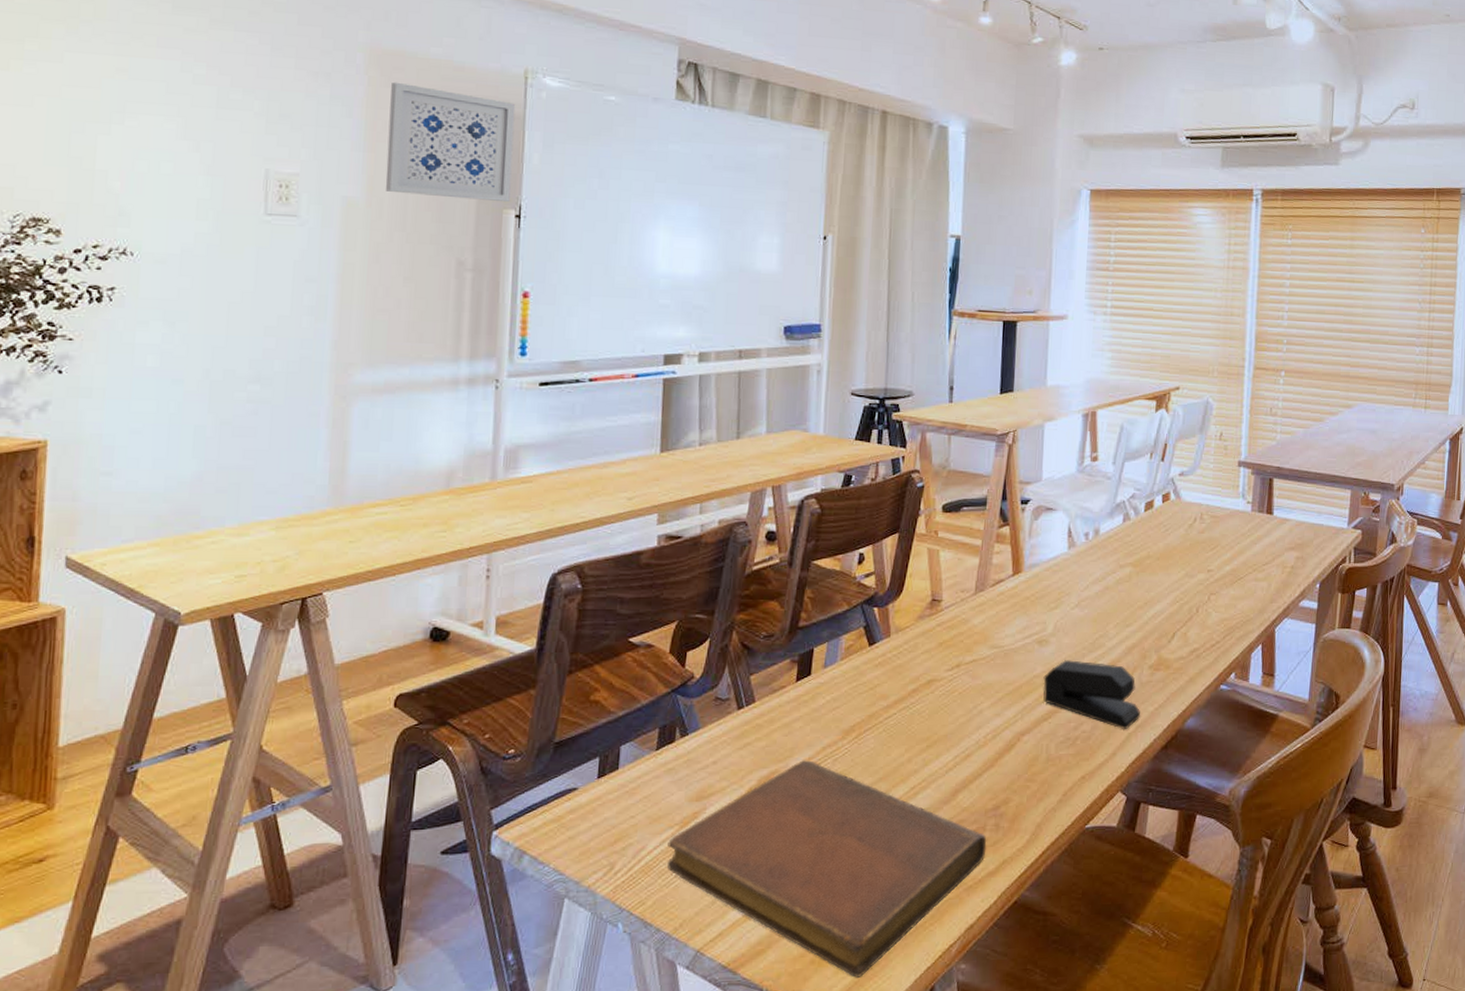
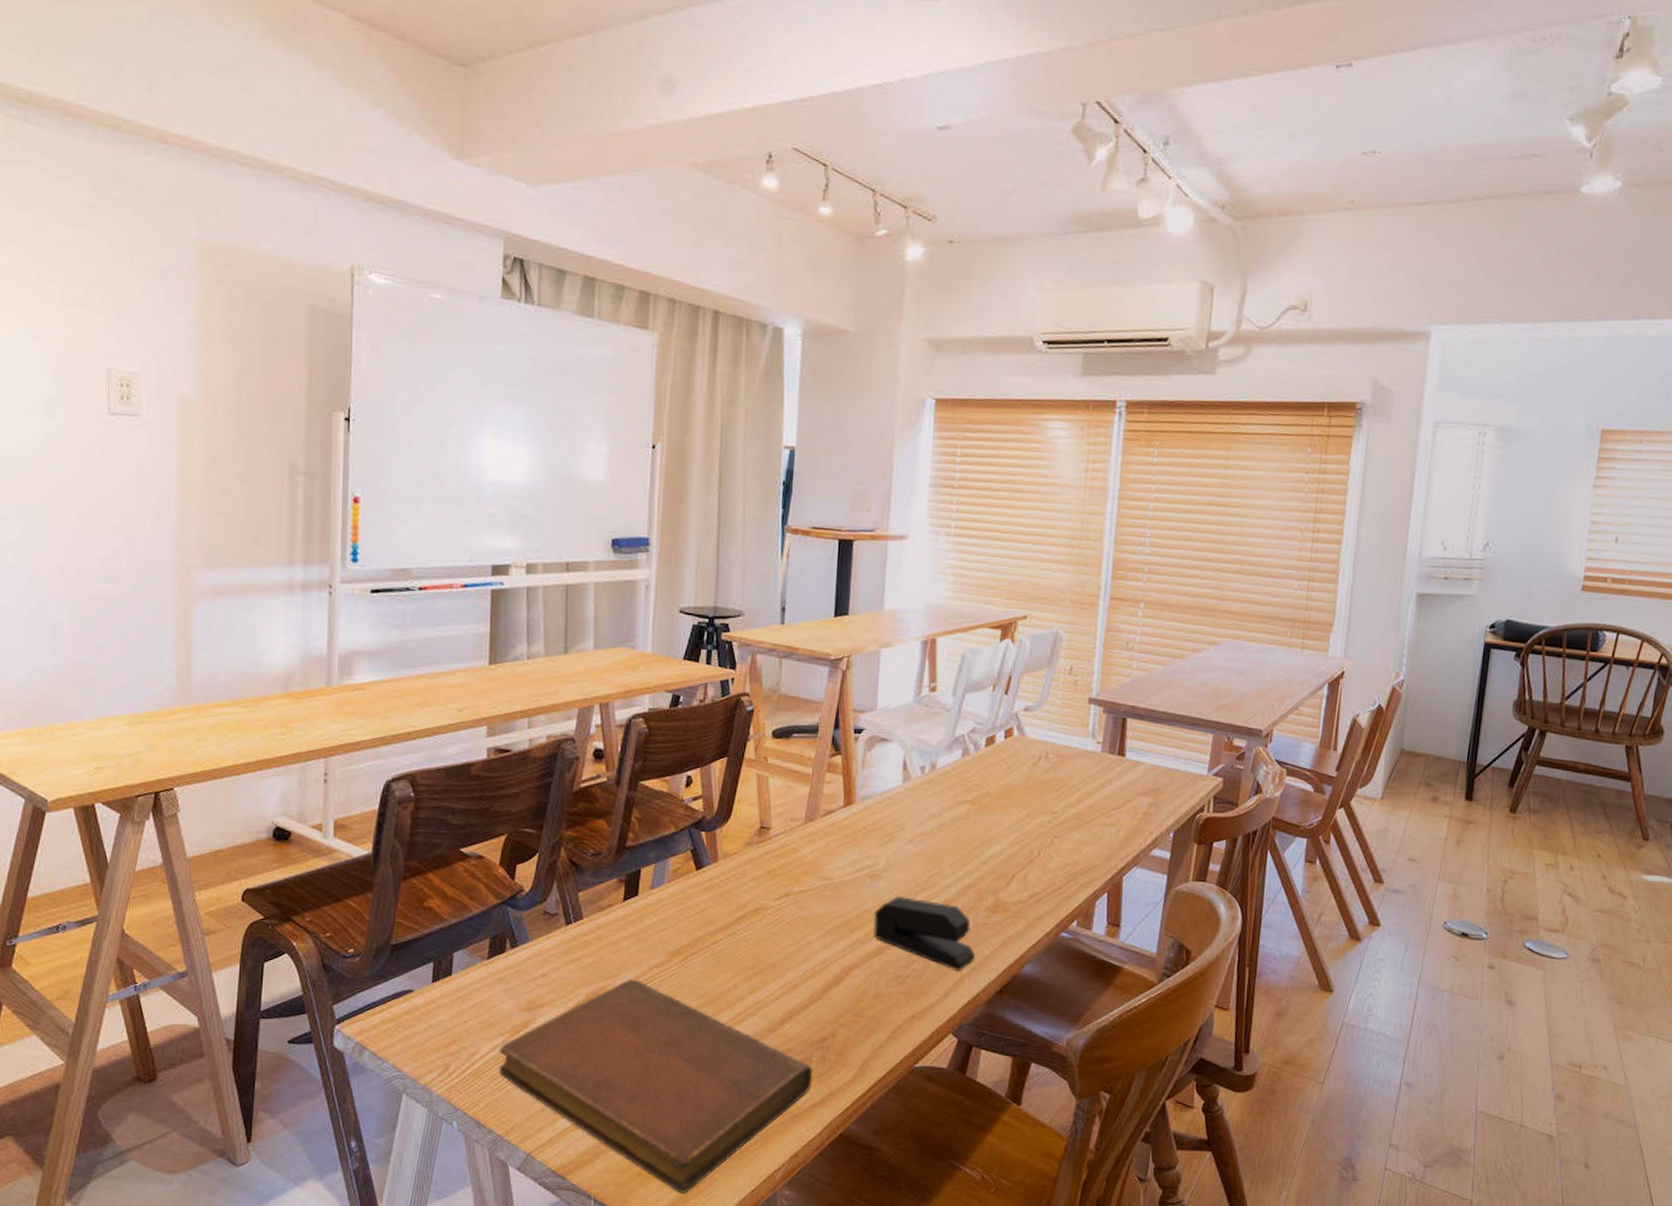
wall art: present [385,81,516,203] -> none [219,278,343,405]

